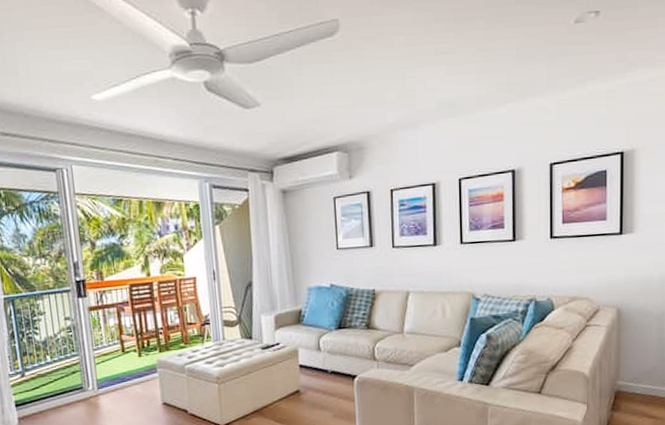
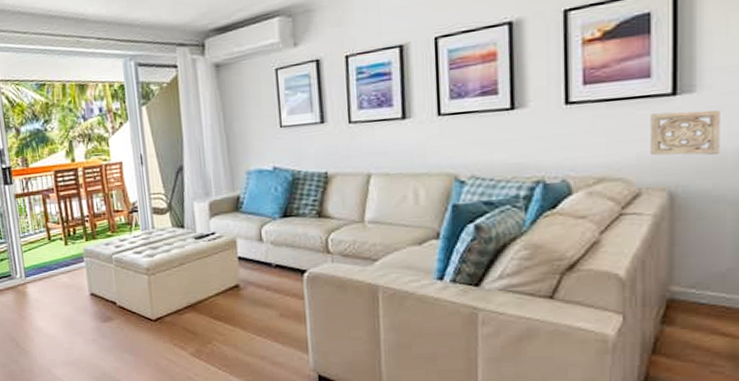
wall ornament: none [606,247,649,281] -> present [651,110,720,156]

